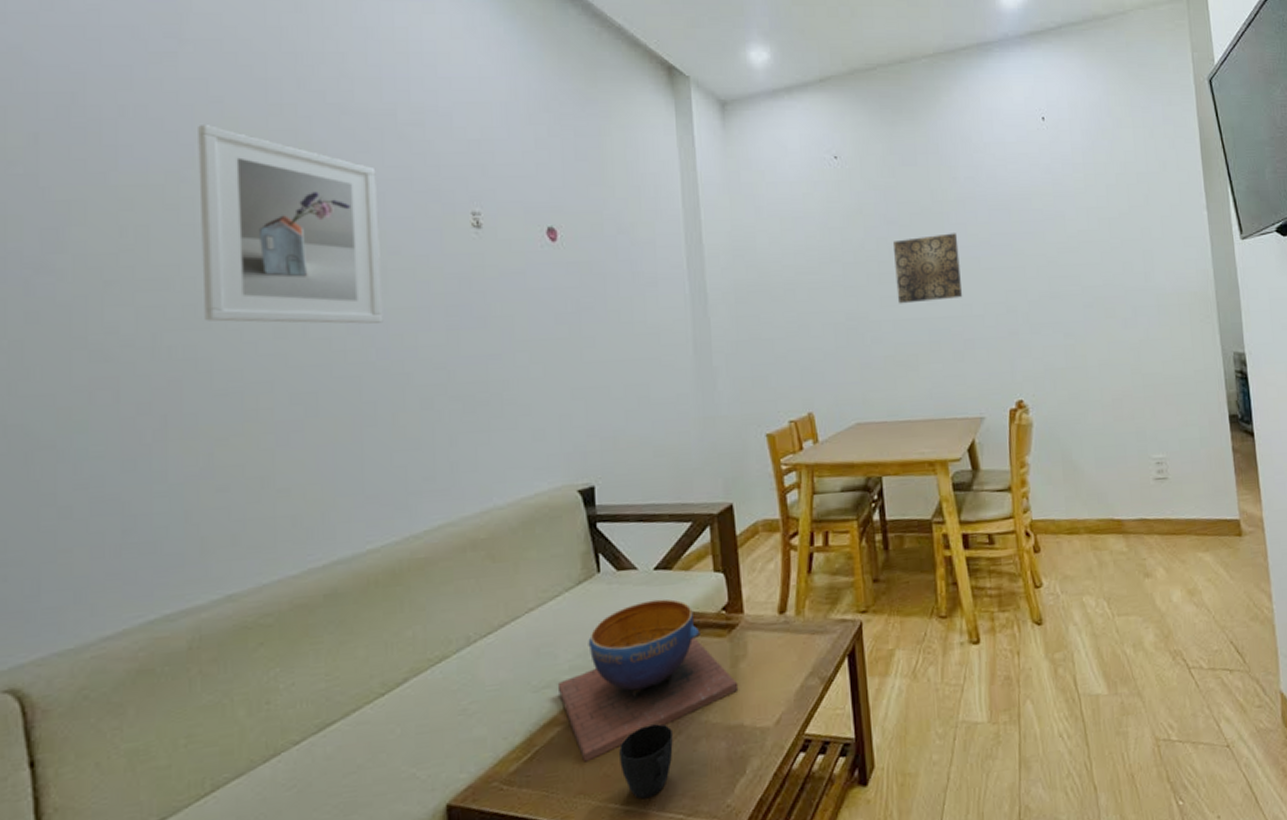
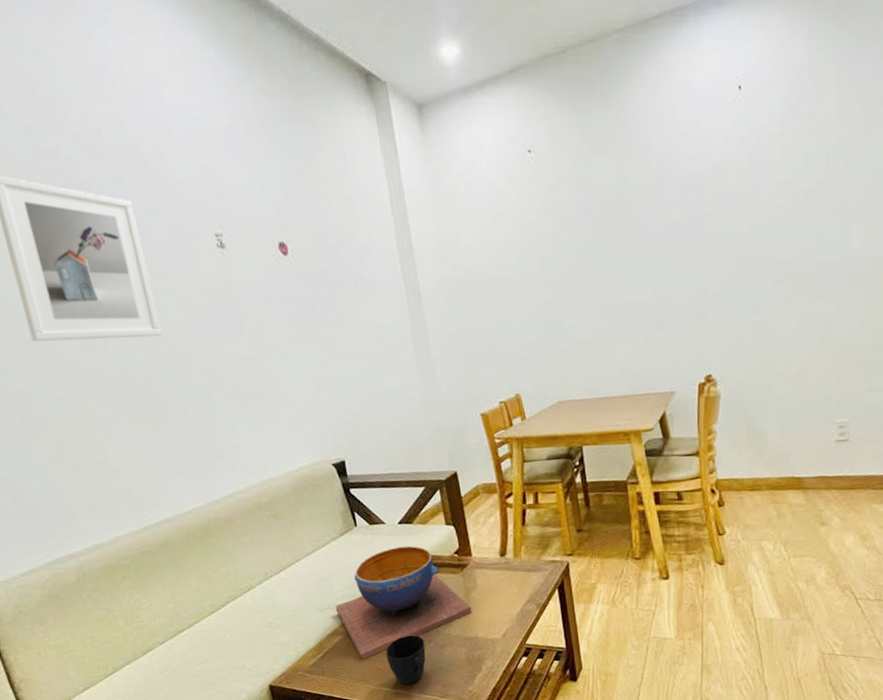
wall art: present [892,233,963,304] -> none [586,218,655,292]

